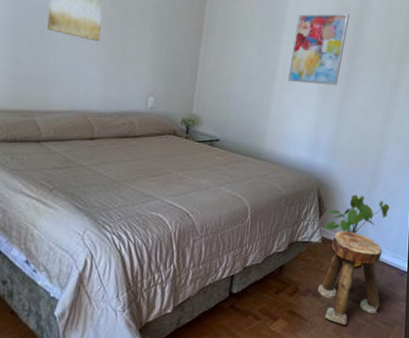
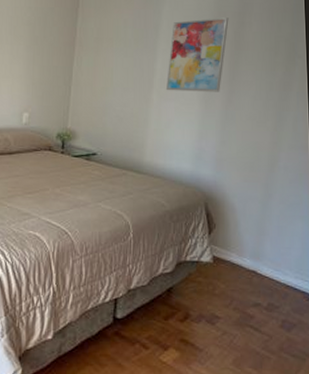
stool: present [317,231,382,325] -> none [211,250,286,357]
house plant: present [324,195,390,267] -> none [214,209,289,290]

